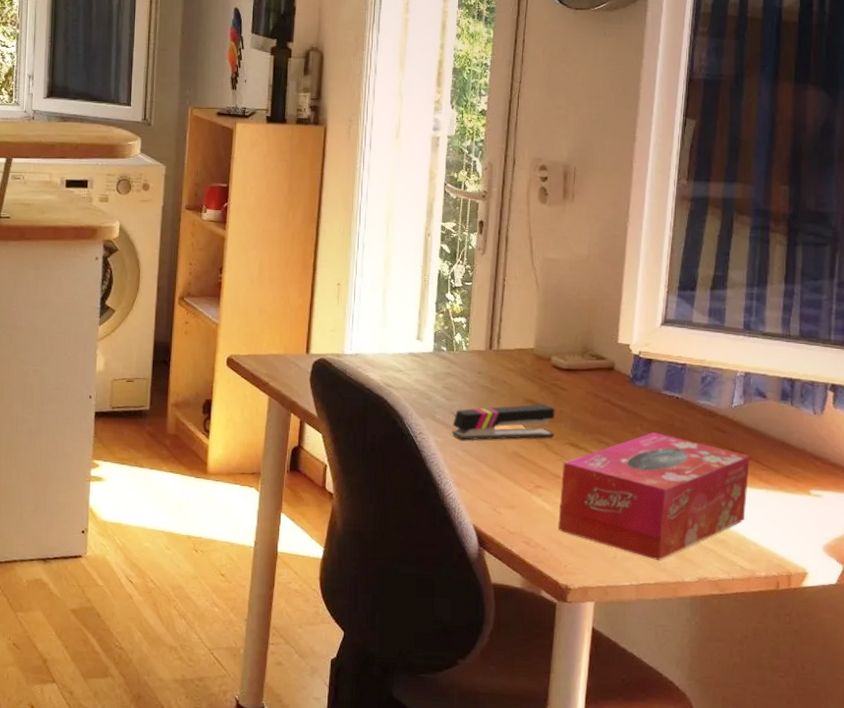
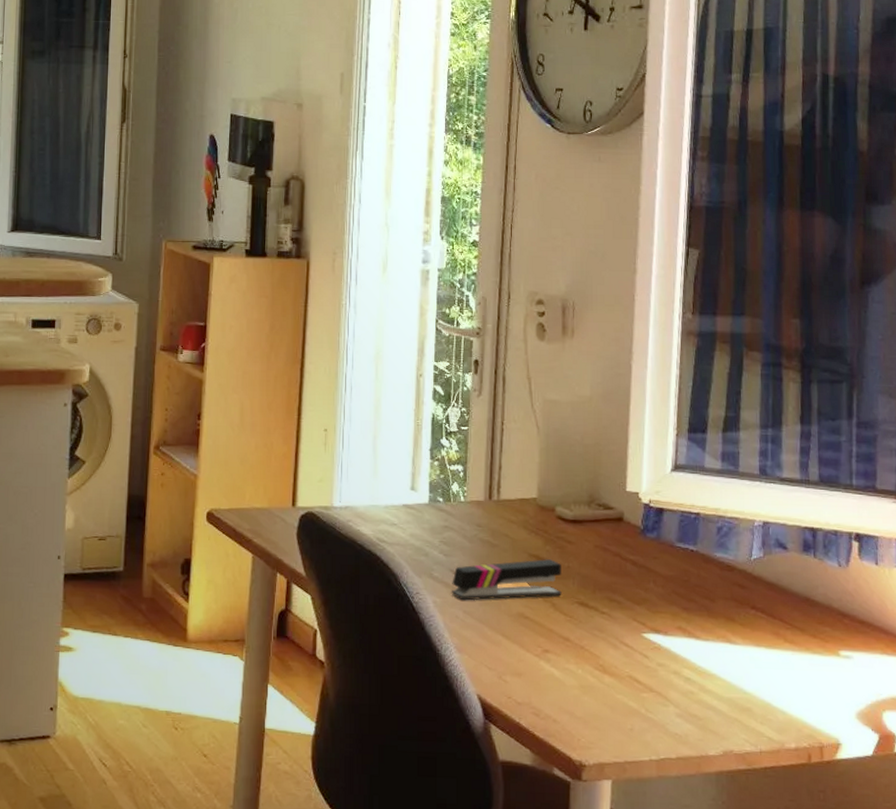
tissue box: present [558,432,750,560] -> none [569,589,773,732]

